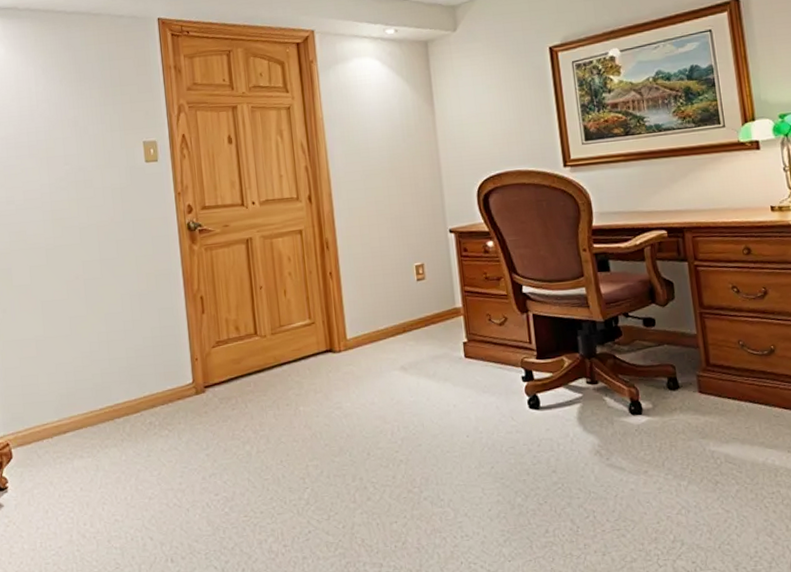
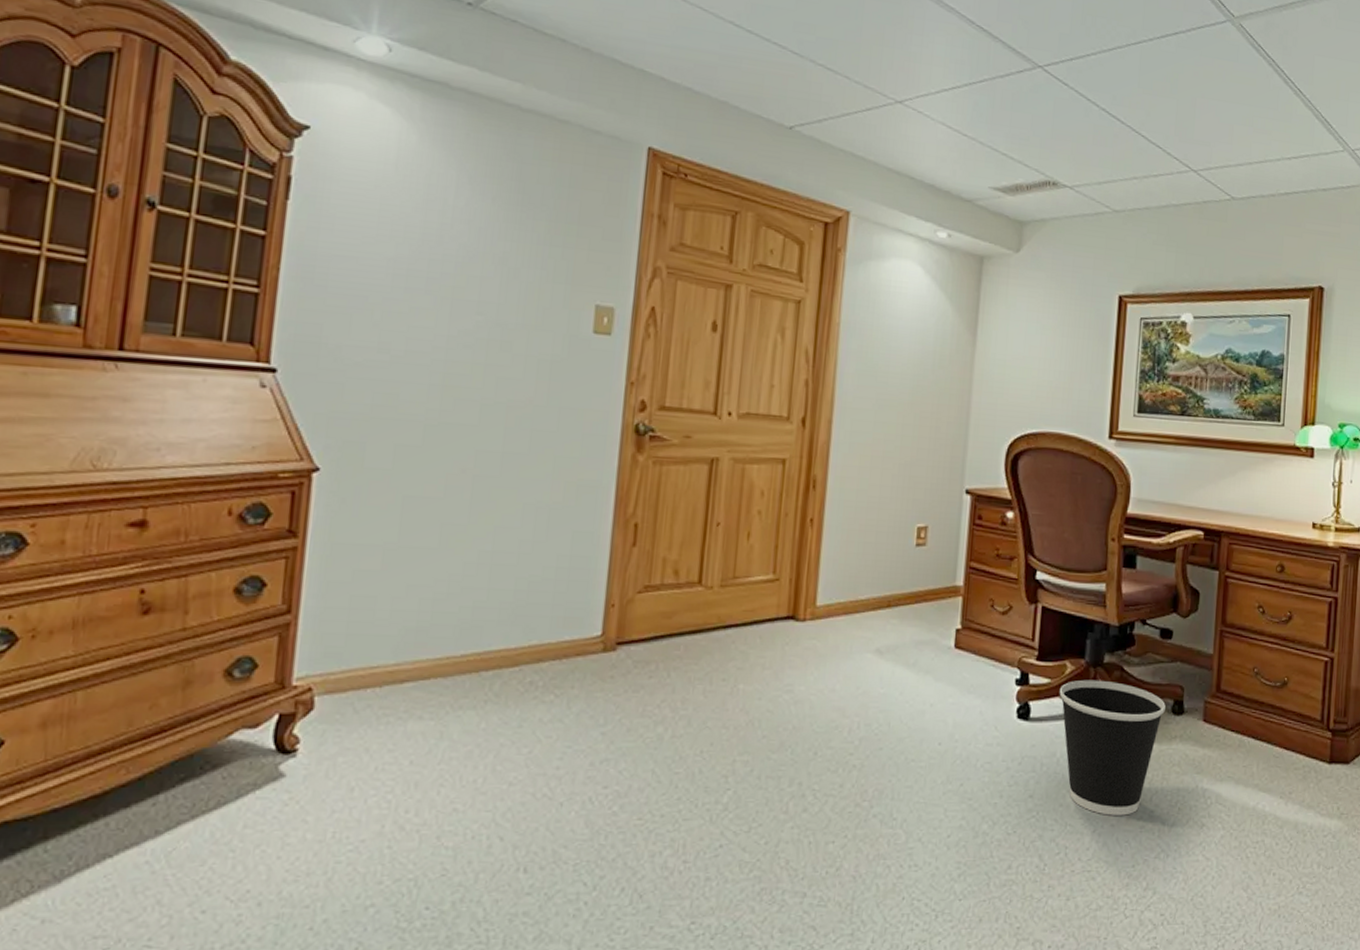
wastebasket: none [561,368,661,482] -> present [1059,679,1166,816]

